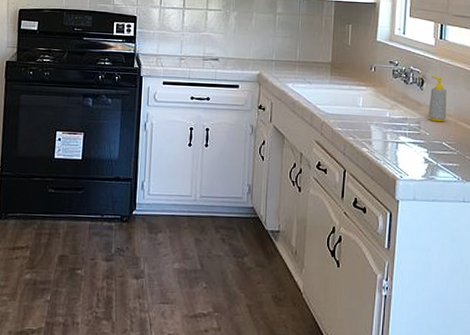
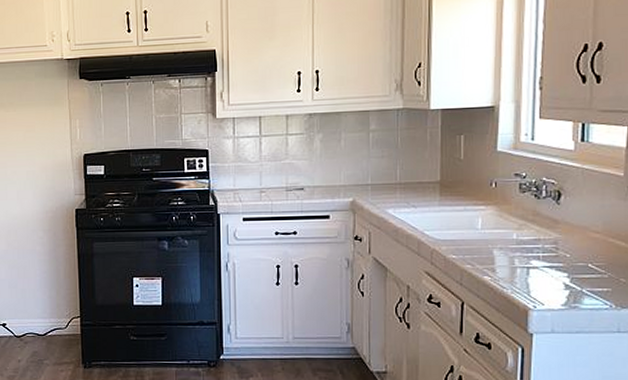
soap bottle: present [428,75,447,122] -> none [568,186,593,241]

